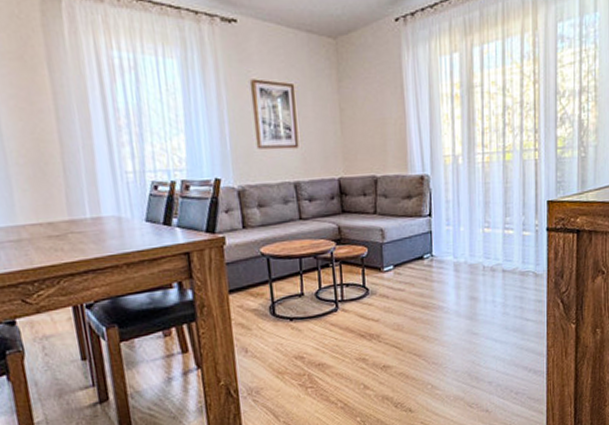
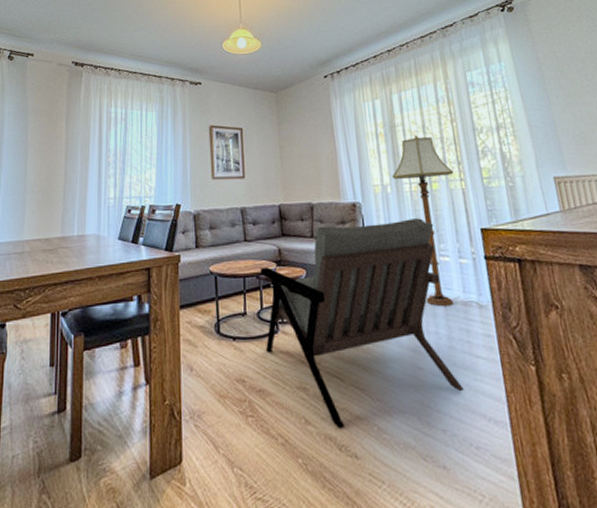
armchair: none [318,191,511,390] -> present [260,218,464,428]
floor lamp: none [464,97,529,278] -> present [391,134,454,307]

